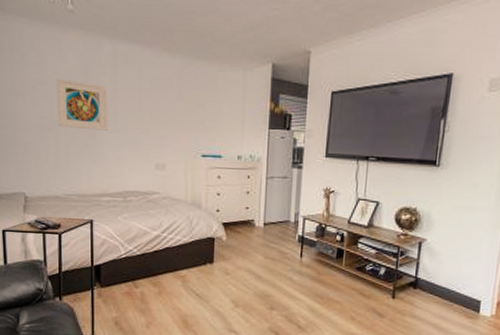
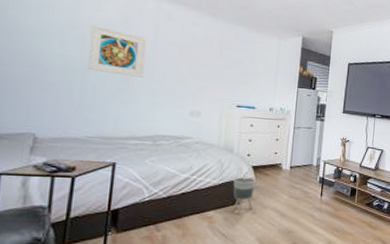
planter: none [204,235,227,274] -> present [233,177,256,214]

